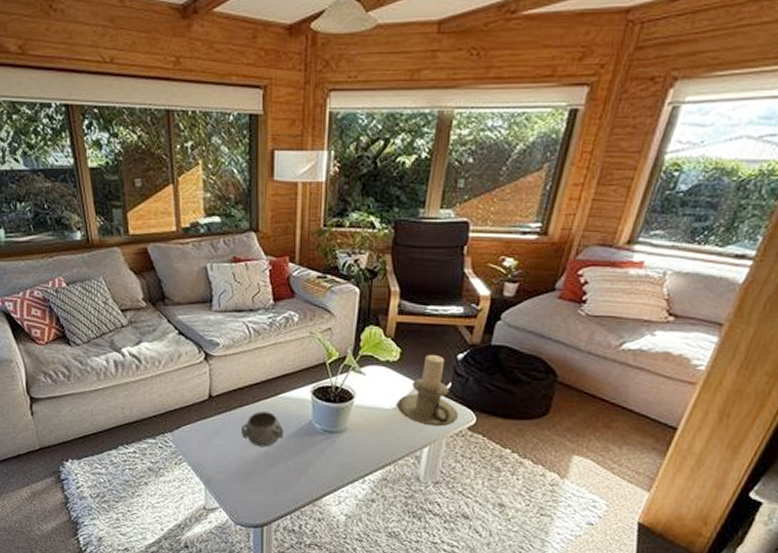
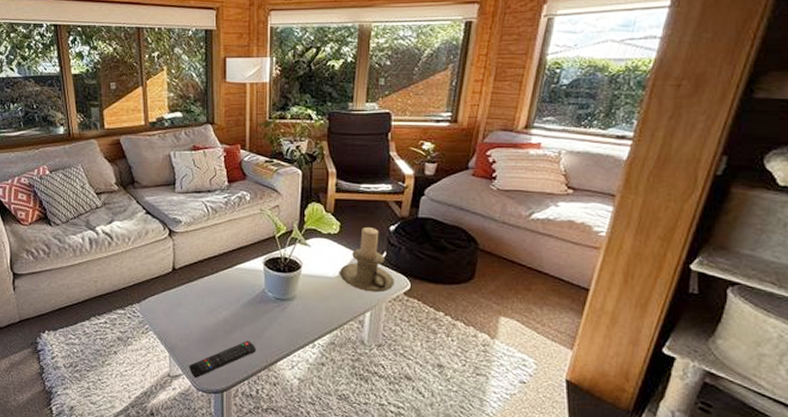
remote control: none [225,474,301,512] -> present [188,341,257,379]
decorative bowl: present [241,411,284,447] -> none [202,282,240,315]

